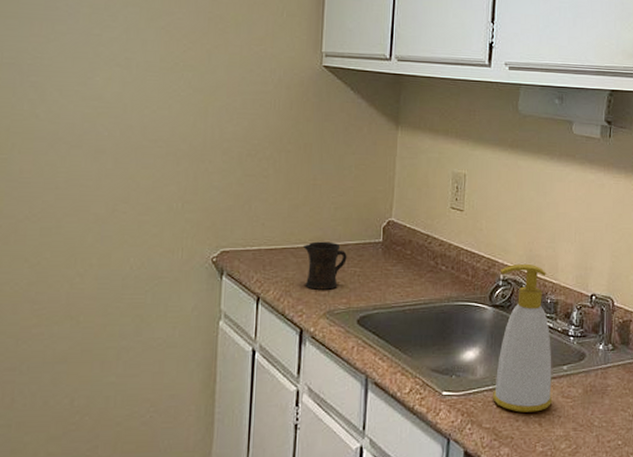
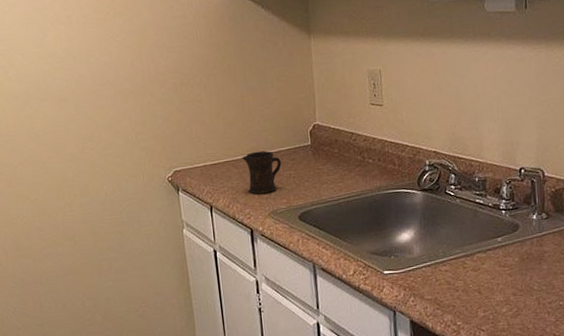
soap bottle: present [493,263,552,412] -> none [426,146,489,283]

